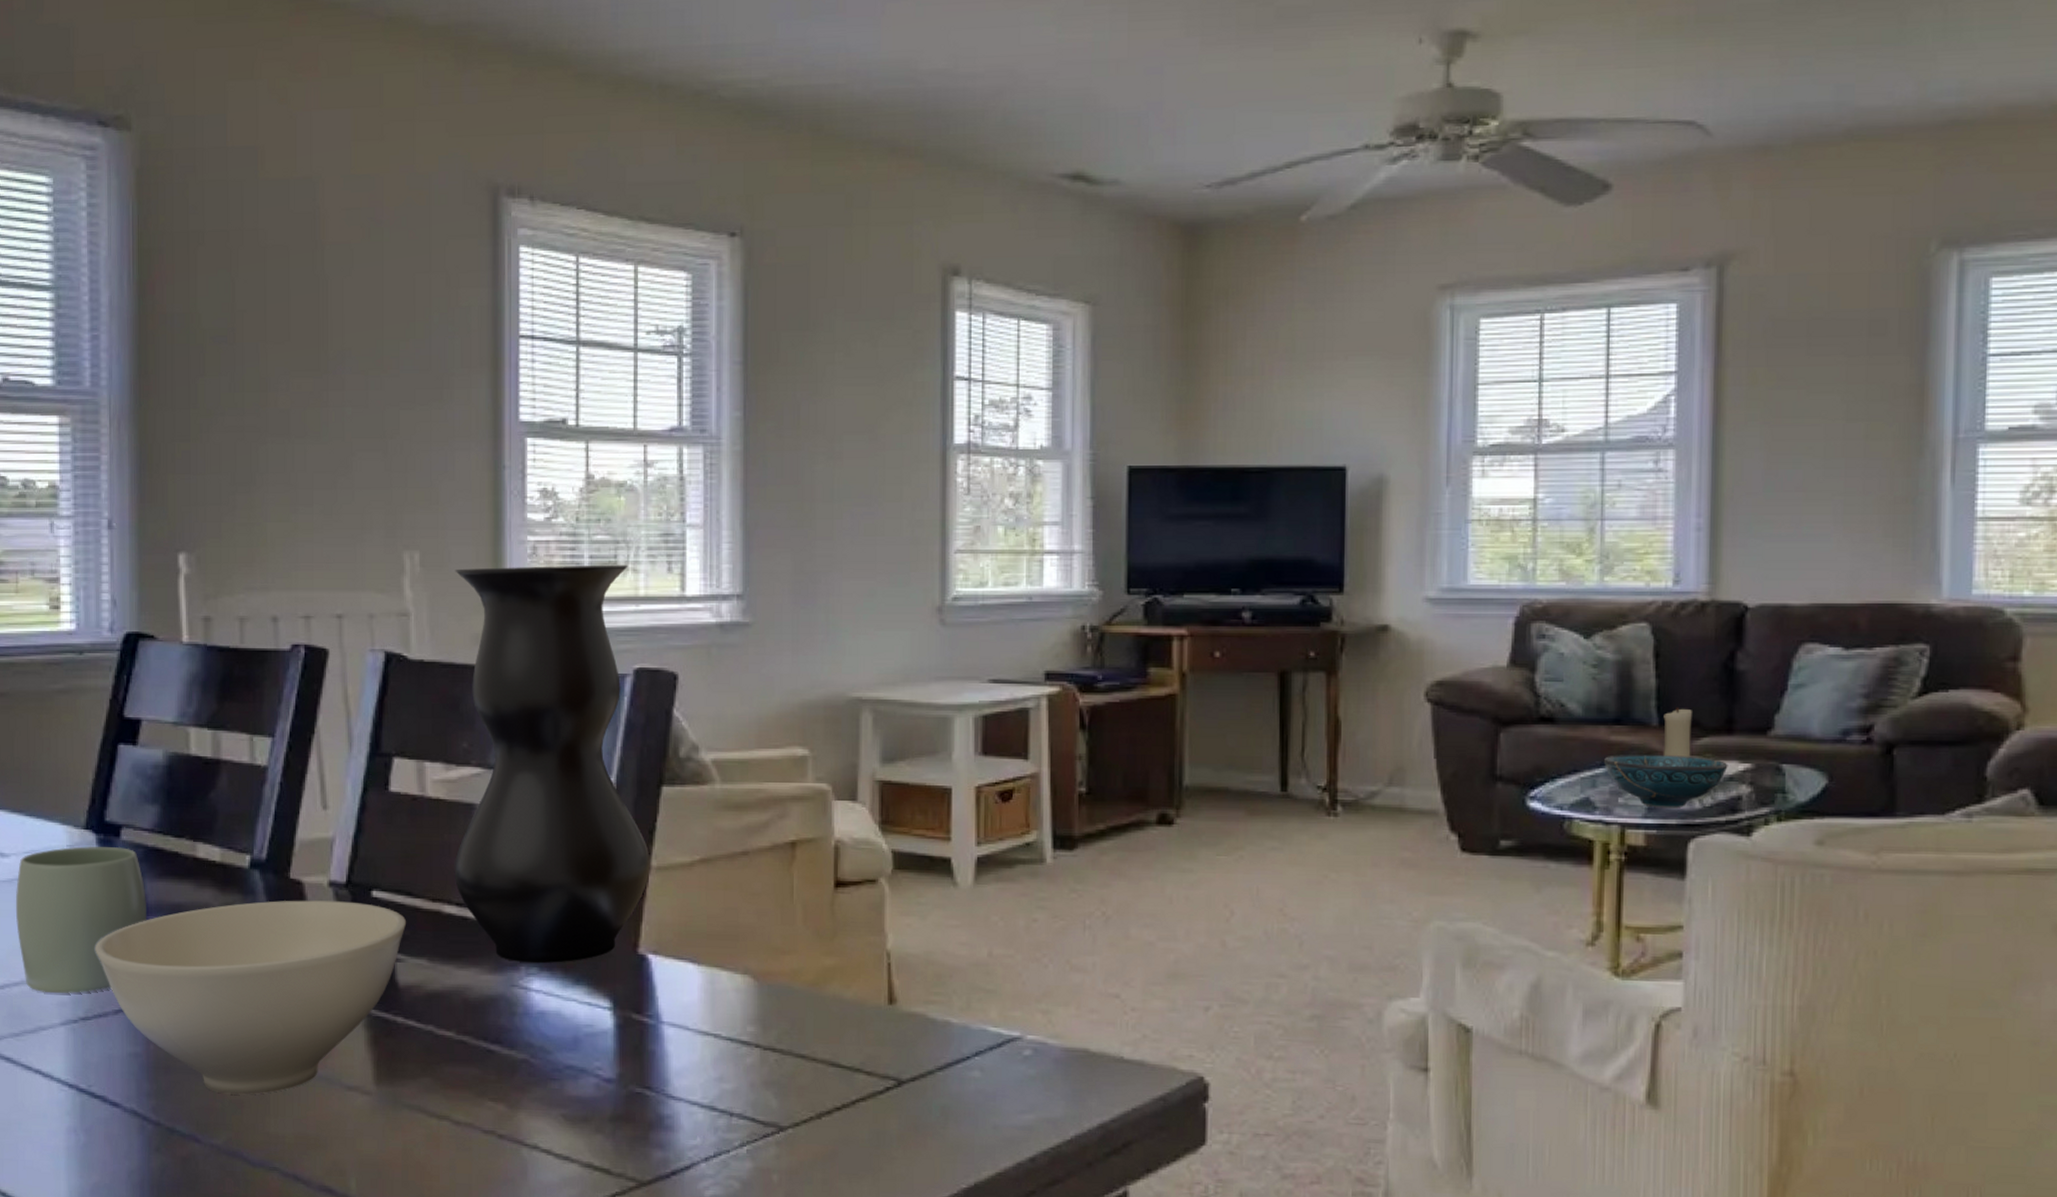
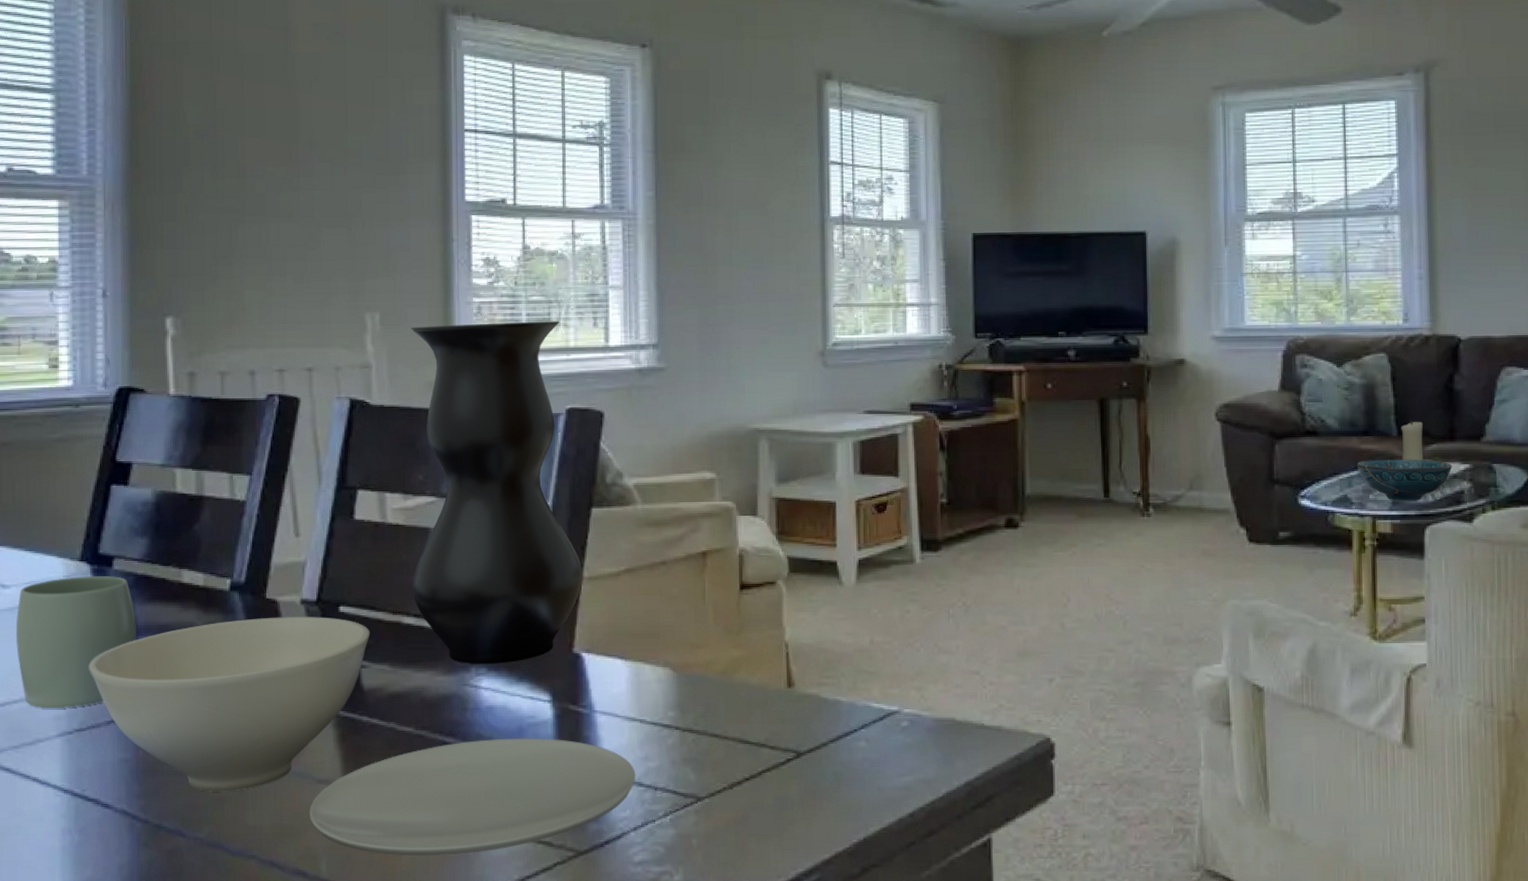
plate: none [337,1048,709,1180] -> present [309,738,636,857]

